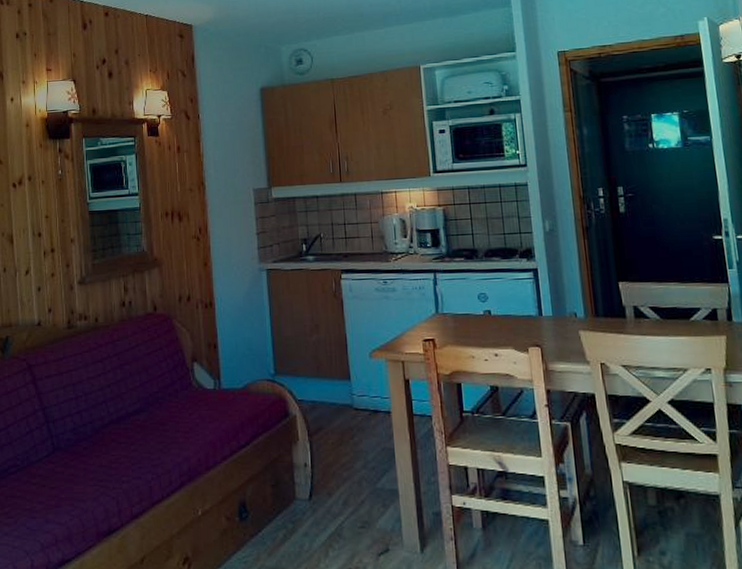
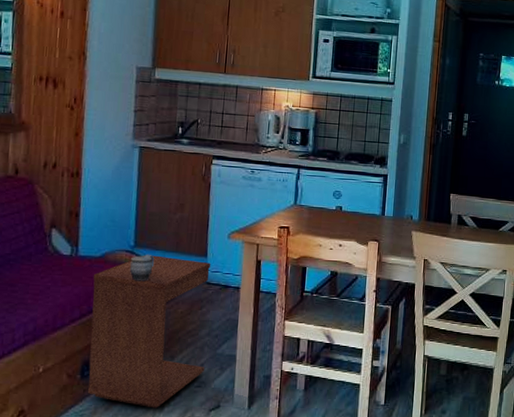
side table: none [238,382,366,553] -> present [87,255,211,408]
mug: none [273,381,297,412] -> present [130,254,154,282]

